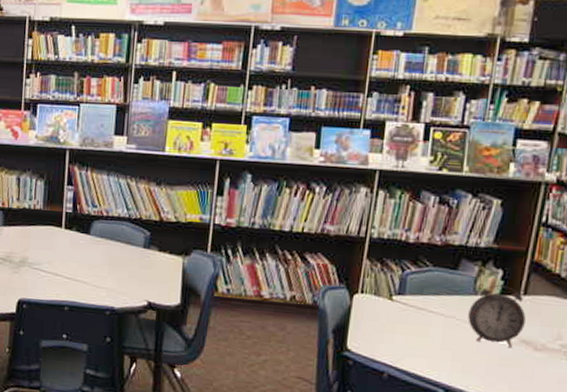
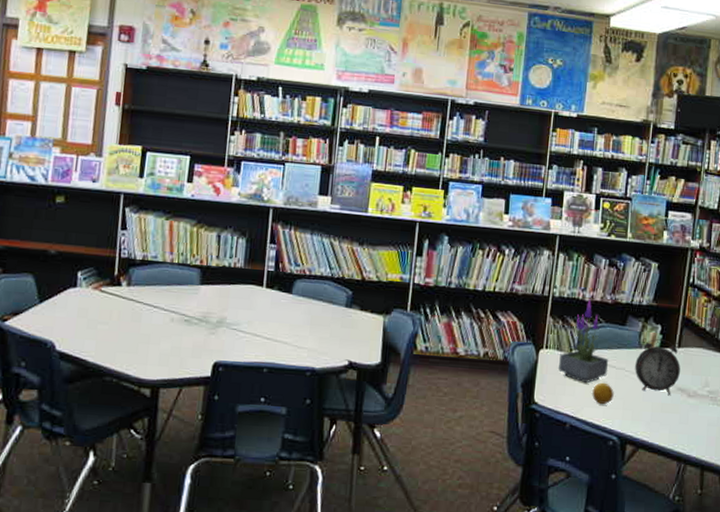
potted plant: none [376,240,436,332] -> present [558,299,609,384]
fruit: none [415,331,442,355] -> present [592,382,614,405]

